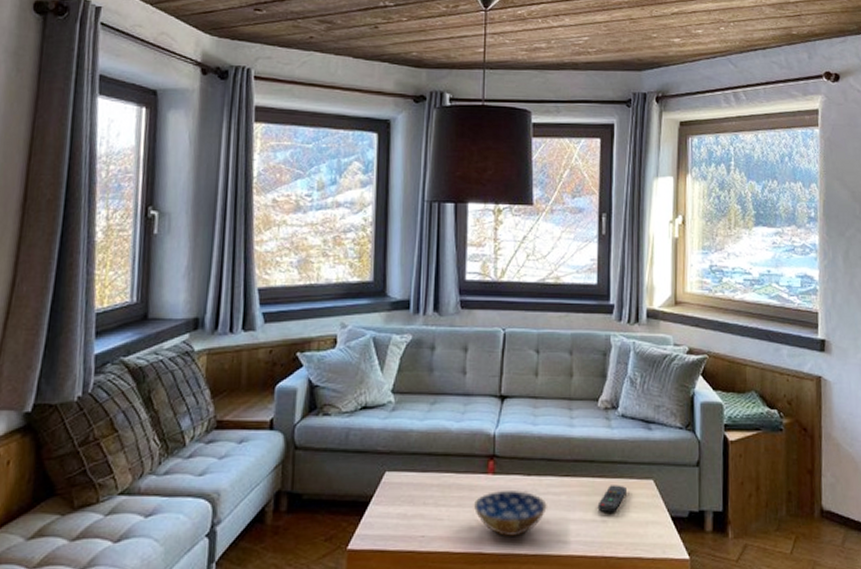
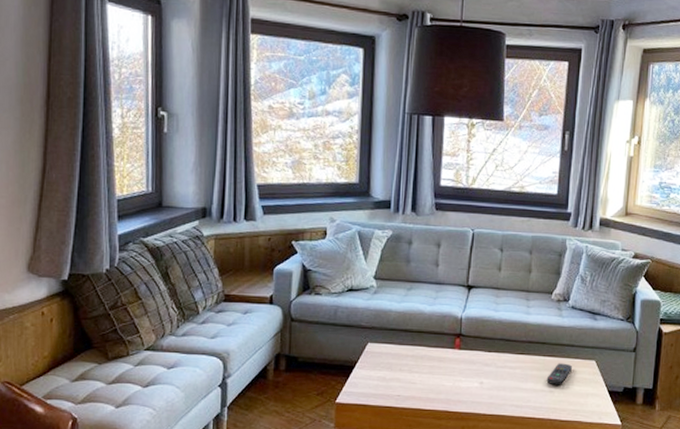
bowl: present [473,490,547,538] -> none [441,363,504,400]

